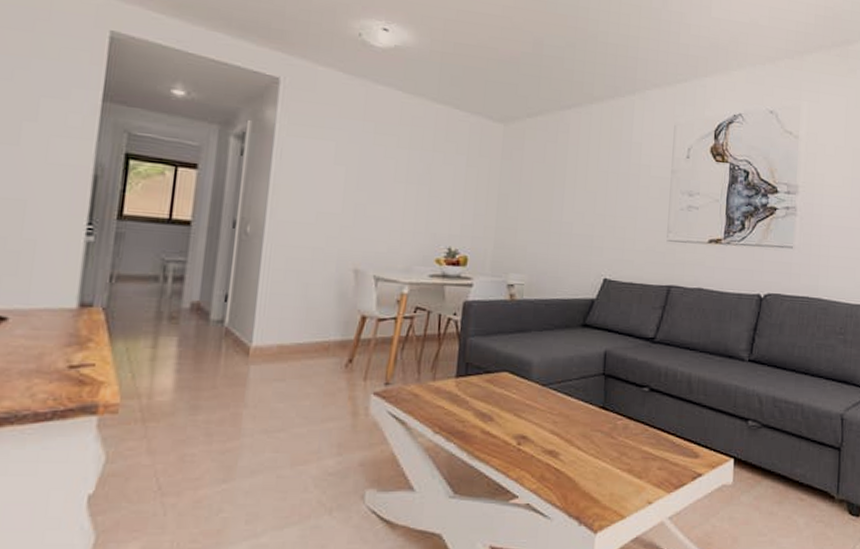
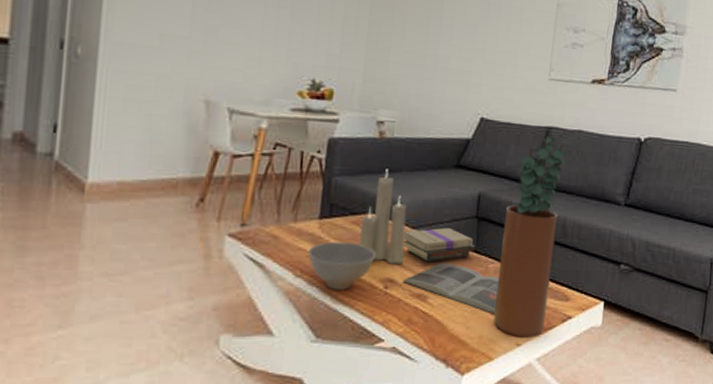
bowl: none [446,399,510,446] -> present [308,241,377,290]
candle: none [492,329,537,421] -> present [358,169,407,264]
books: none [534,384,604,419] -> present [403,227,476,262]
magazine: none [534,419,628,471] -> present [402,263,500,314]
vase: none [624,286,687,495] -> present [493,127,566,338]

